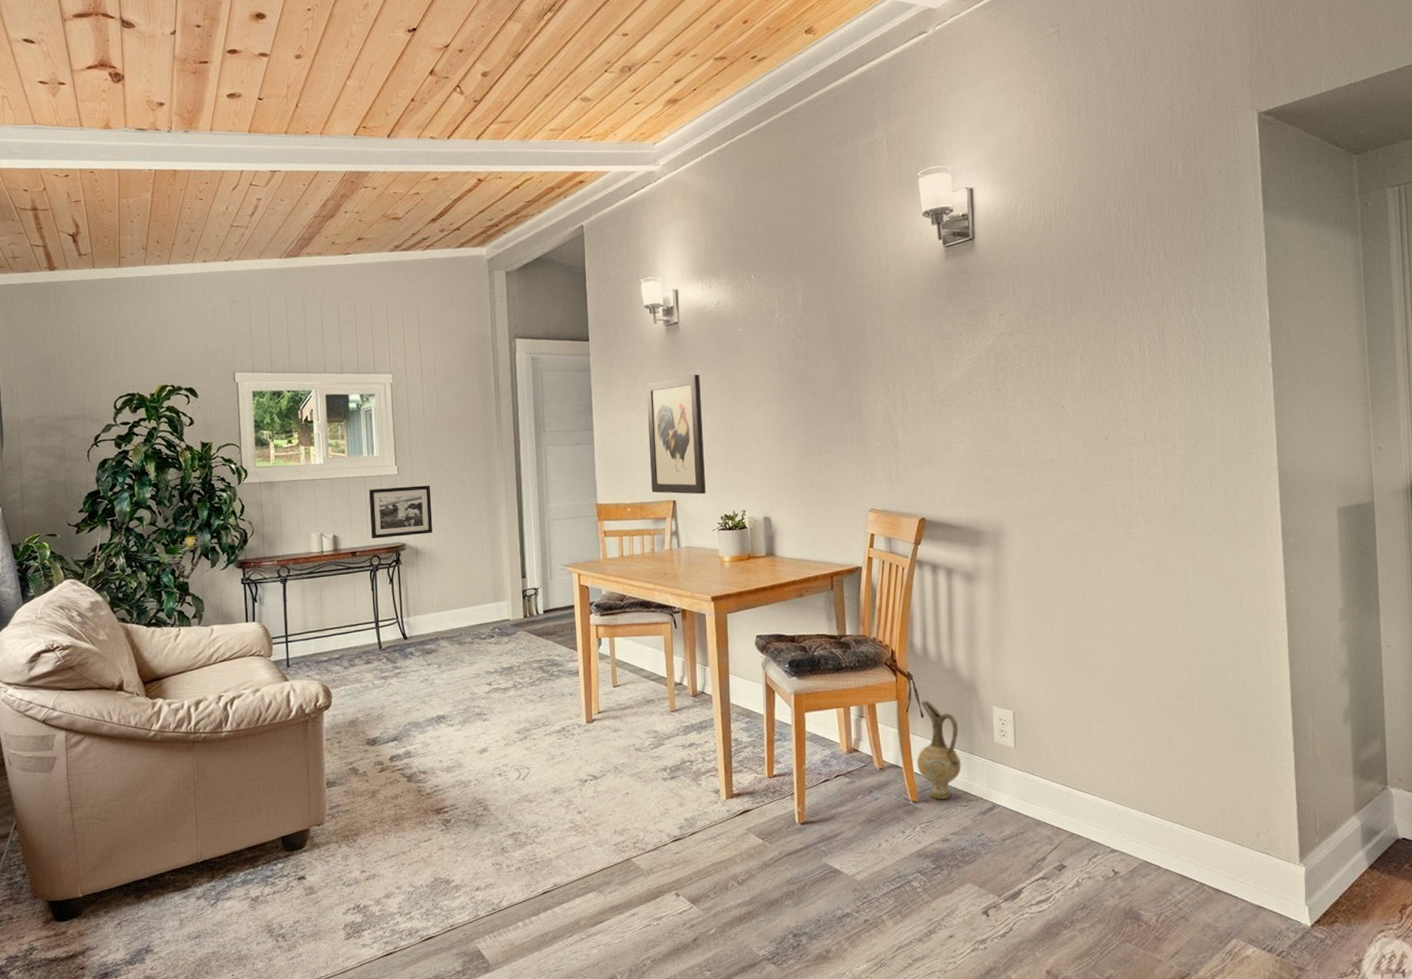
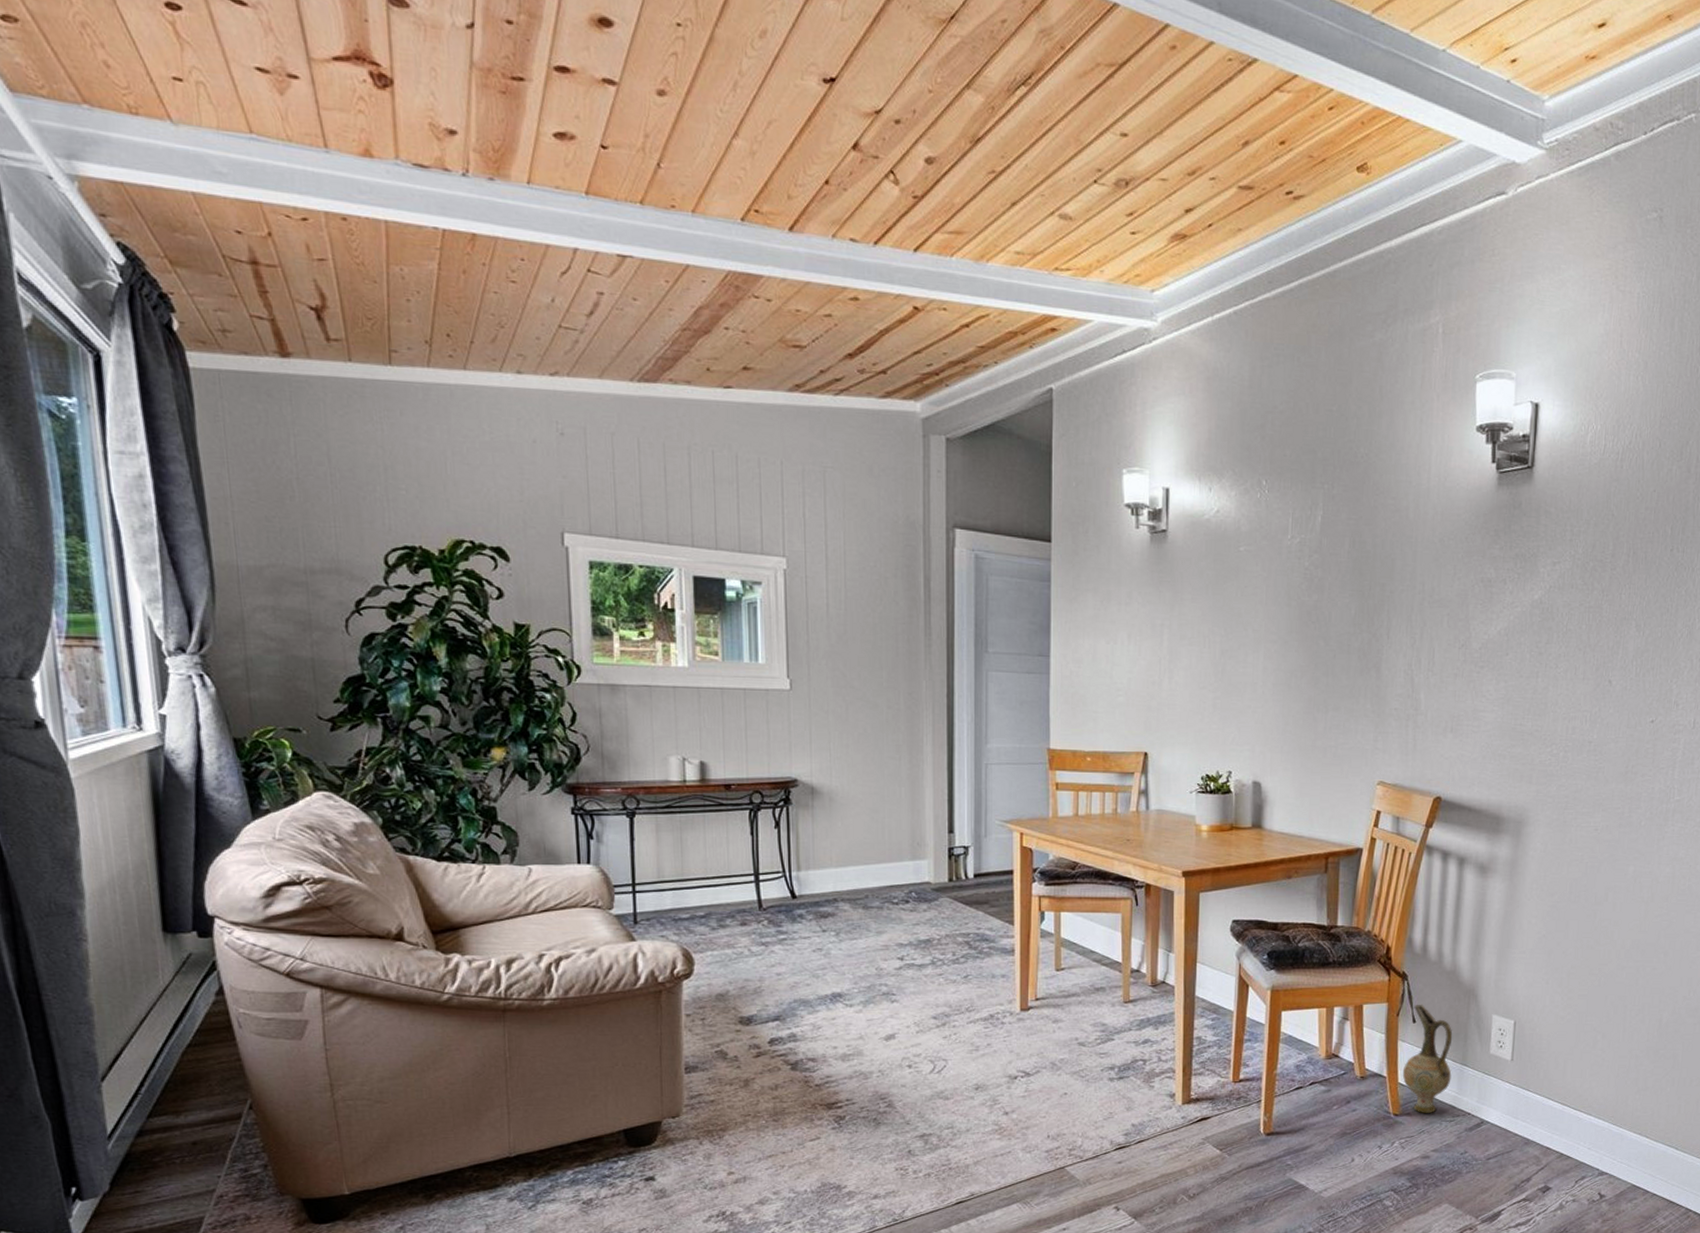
picture frame: present [368,485,433,539] -> none [749,706,835,770]
wall art: present [645,375,706,495] -> none [1118,599,1189,748]

